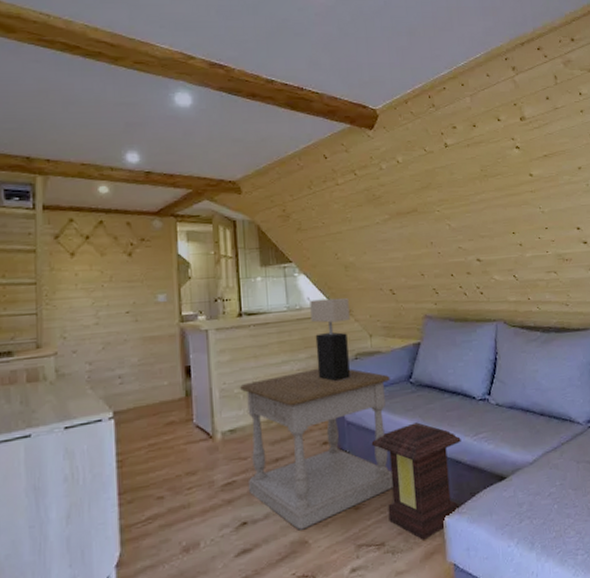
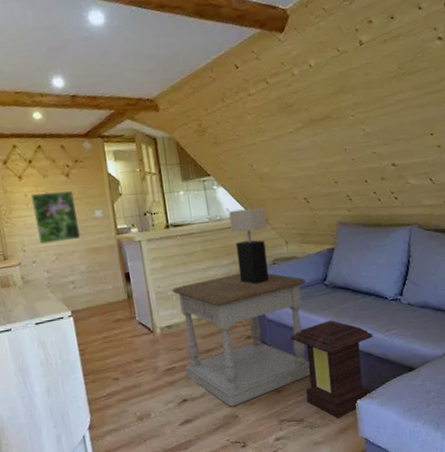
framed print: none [82,271,137,331] -> present [30,190,81,244]

